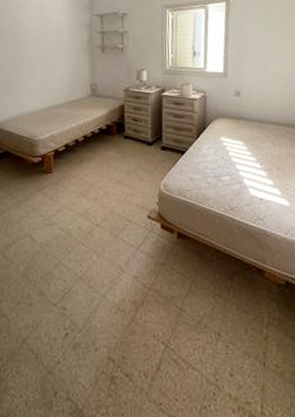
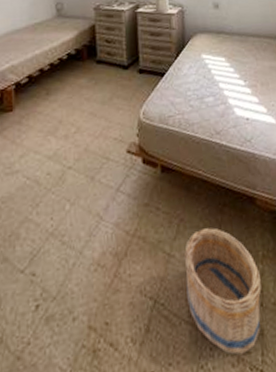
basket: none [194,291,265,403] -> present [184,228,262,355]

